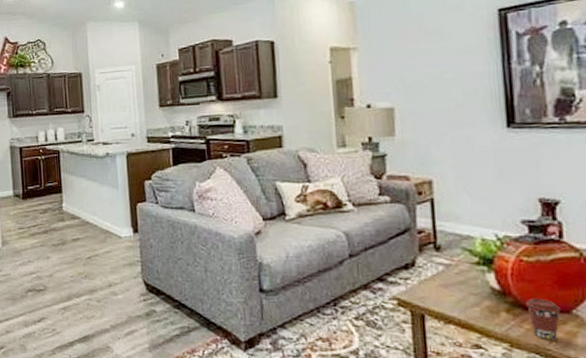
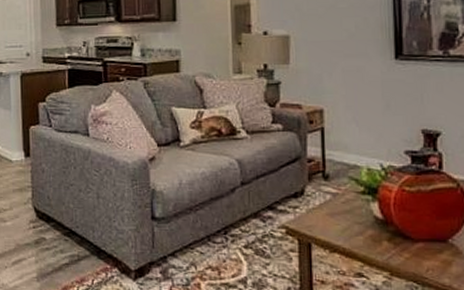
coffee cup: present [526,298,561,340] -> none [407,227,438,268]

